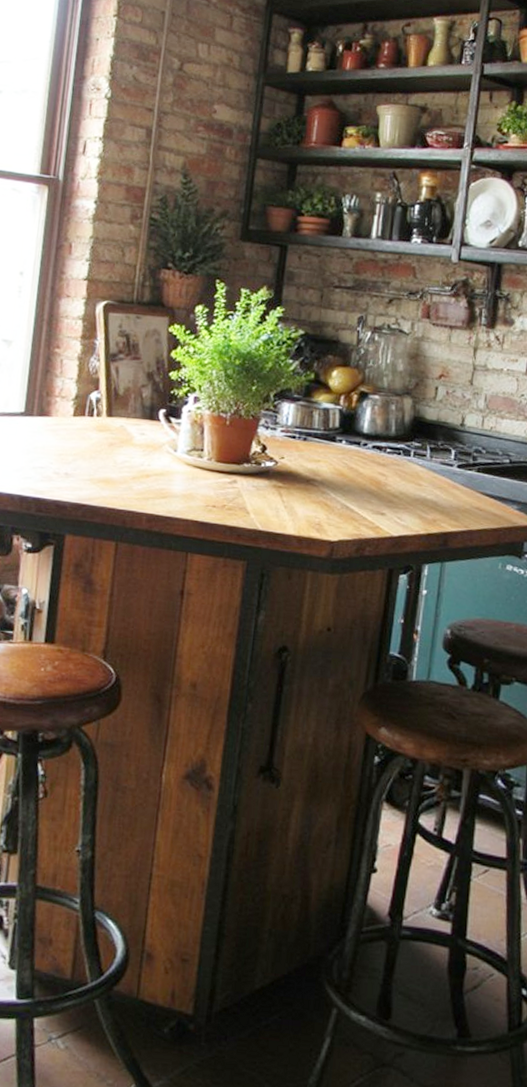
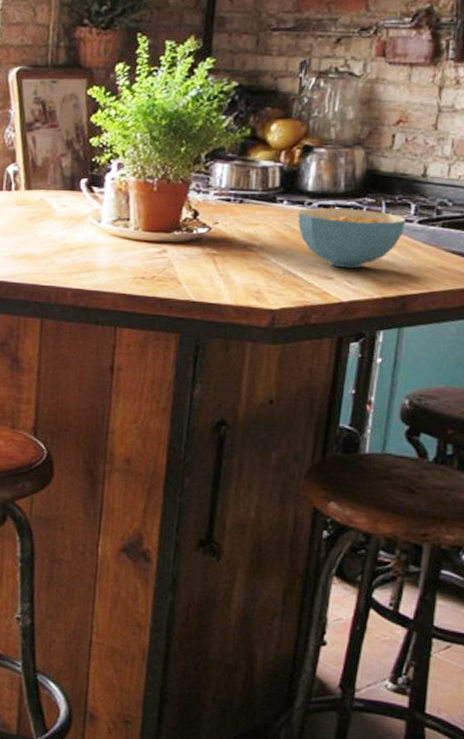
cereal bowl: none [354,448,448,506] -> present [297,208,407,269]

